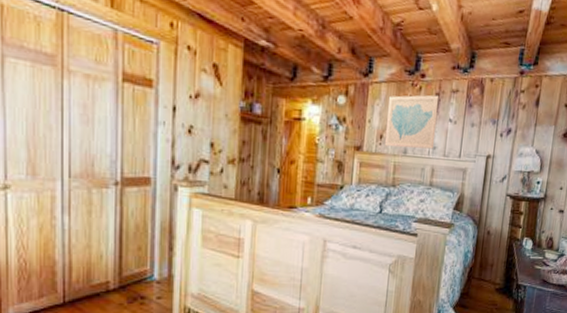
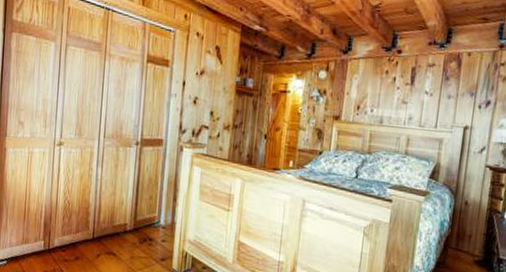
wall art: present [384,95,440,149] -> none [361,69,416,120]

